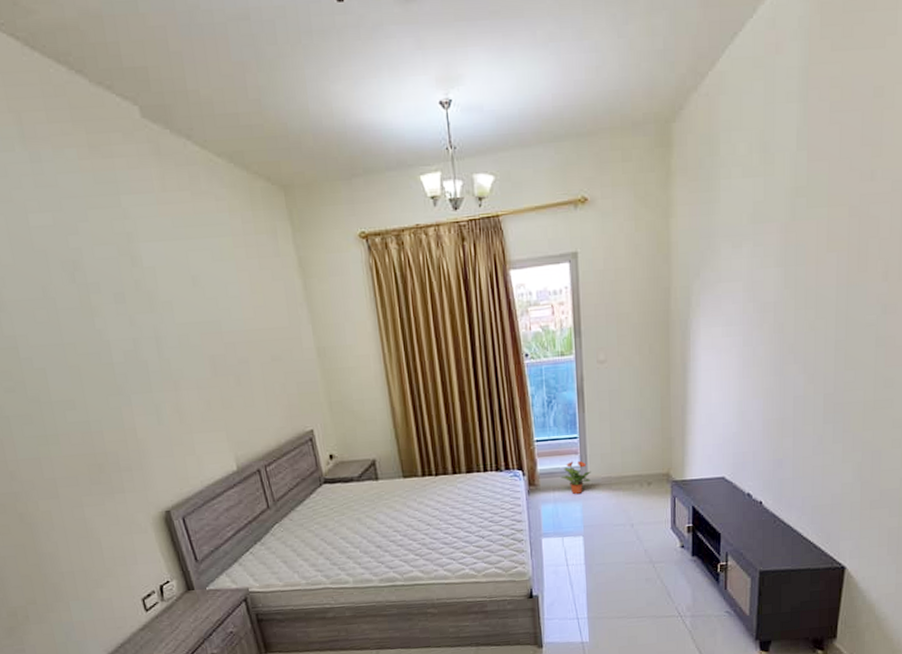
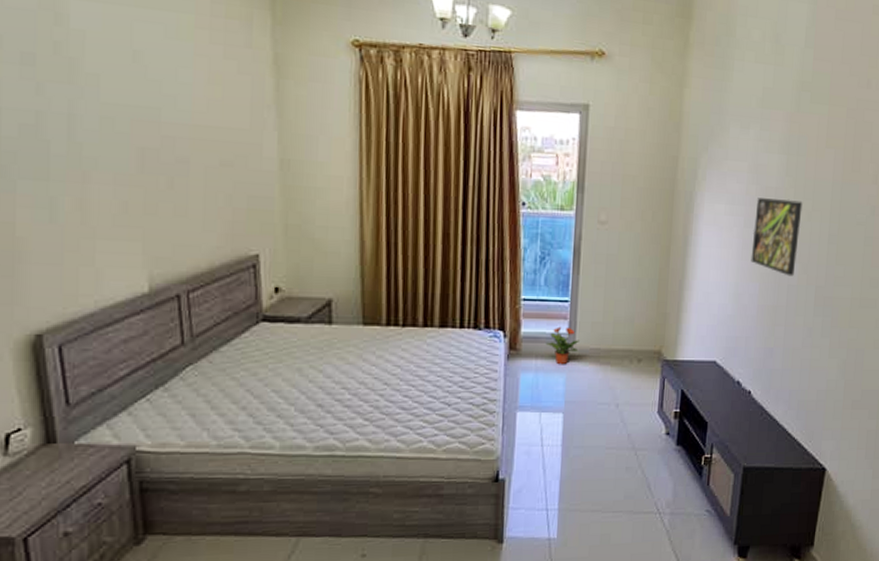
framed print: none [753,311,805,388] -> present [751,198,803,277]

